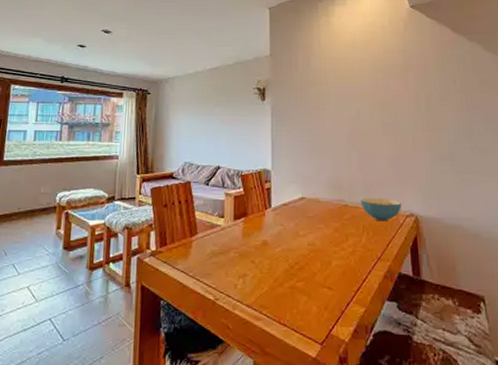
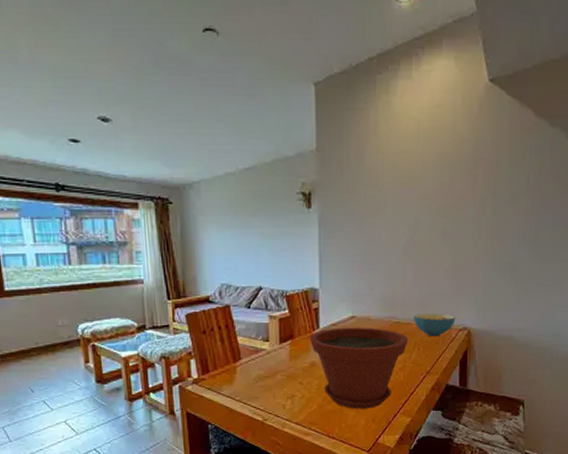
plant pot: none [261,207,357,294] -> present [309,327,409,409]

